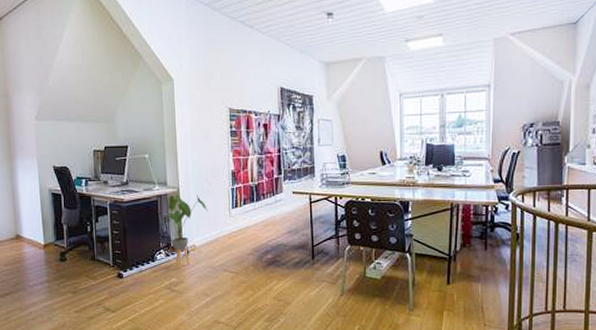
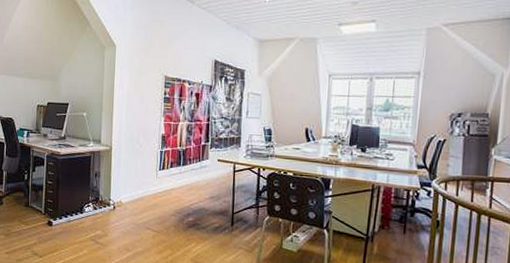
house plant: present [161,194,208,269] -> none [92,152,137,222]

